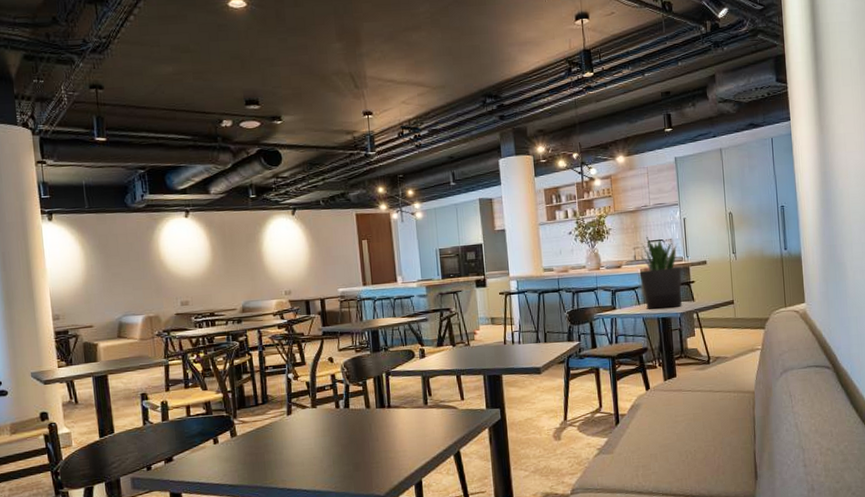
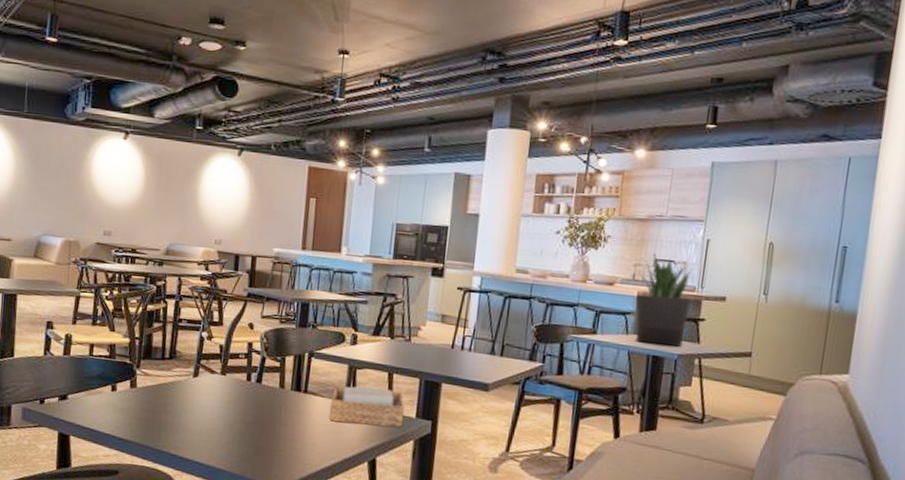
napkin holder: none [412,389,477,428] -> present [328,386,405,429]

